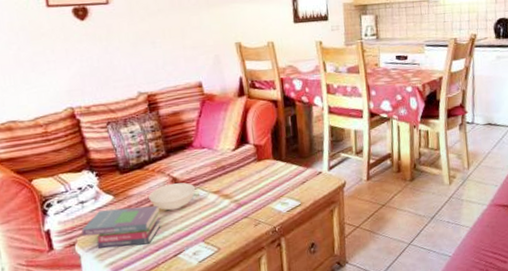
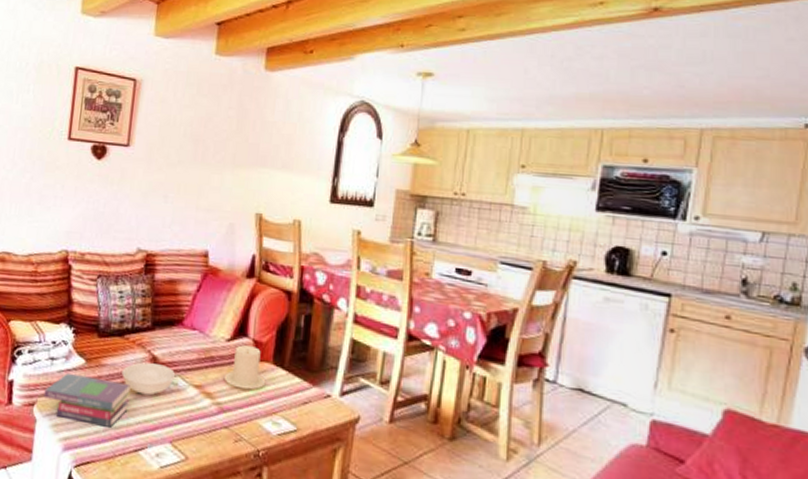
candle: none [236,150,271,185] -> present [223,345,266,390]

